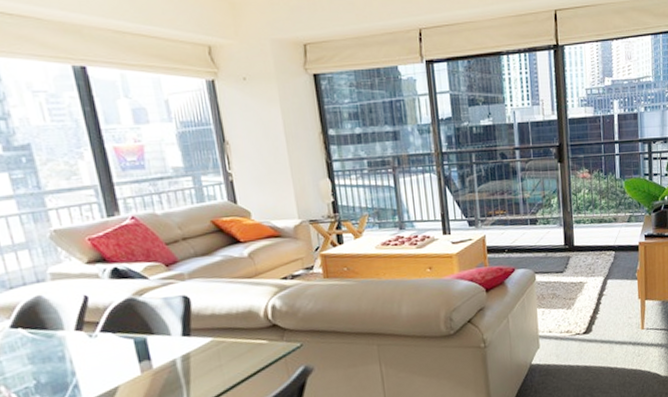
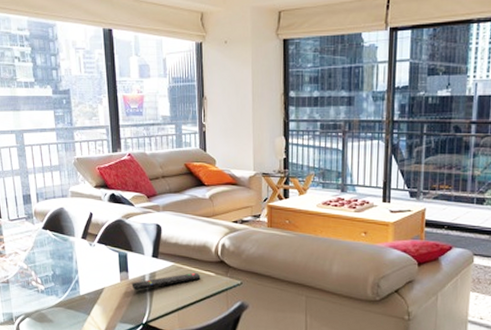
remote control: none [157,343,251,381] -> present [132,272,201,291]

